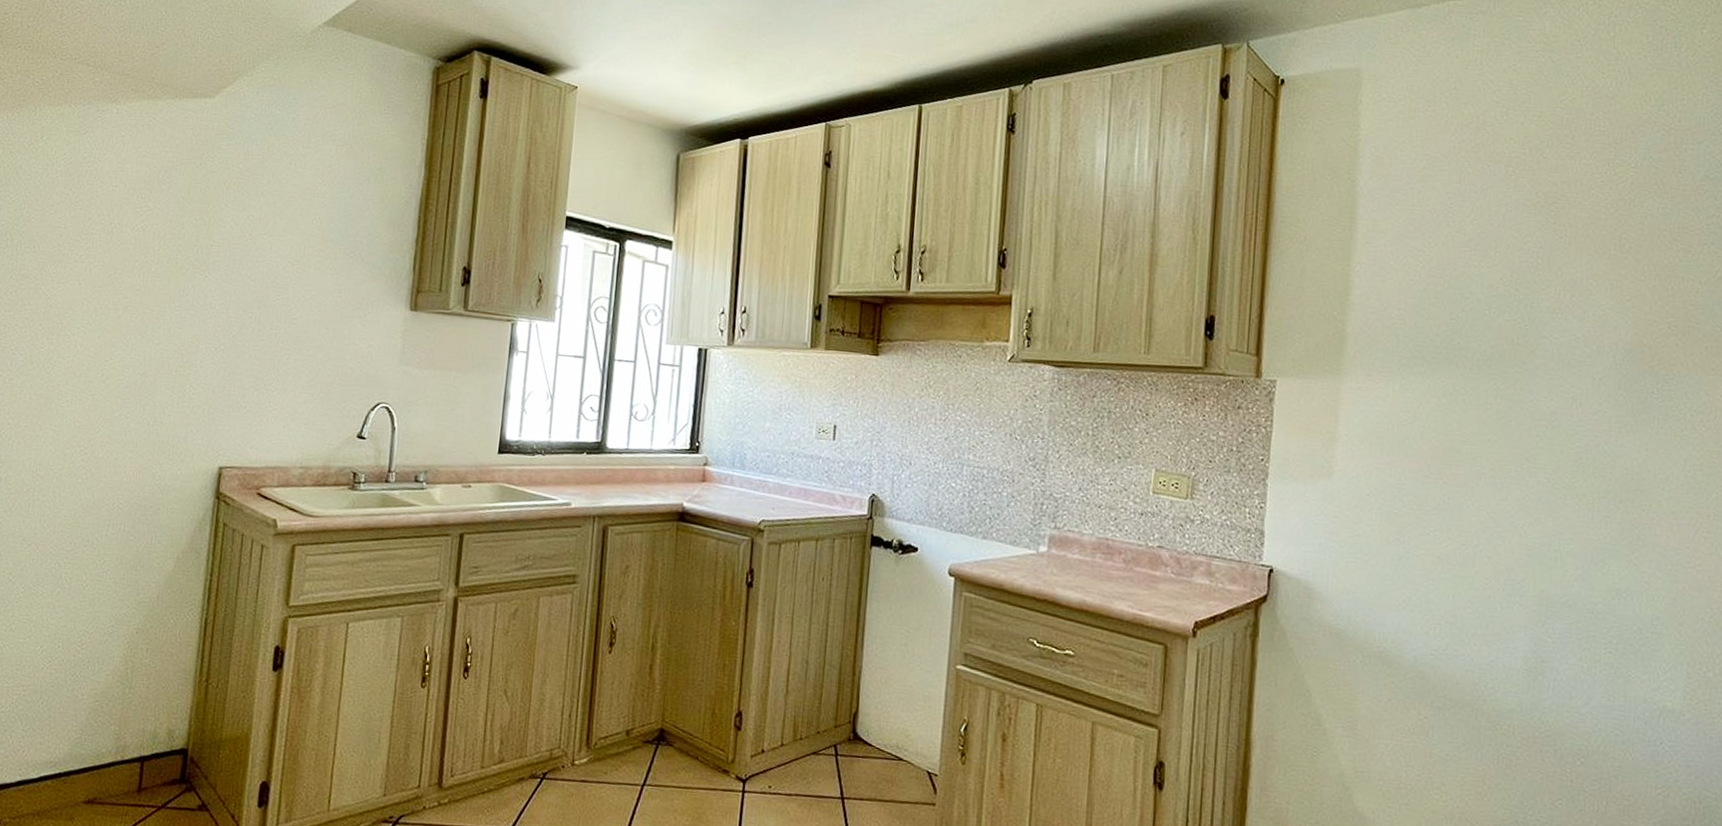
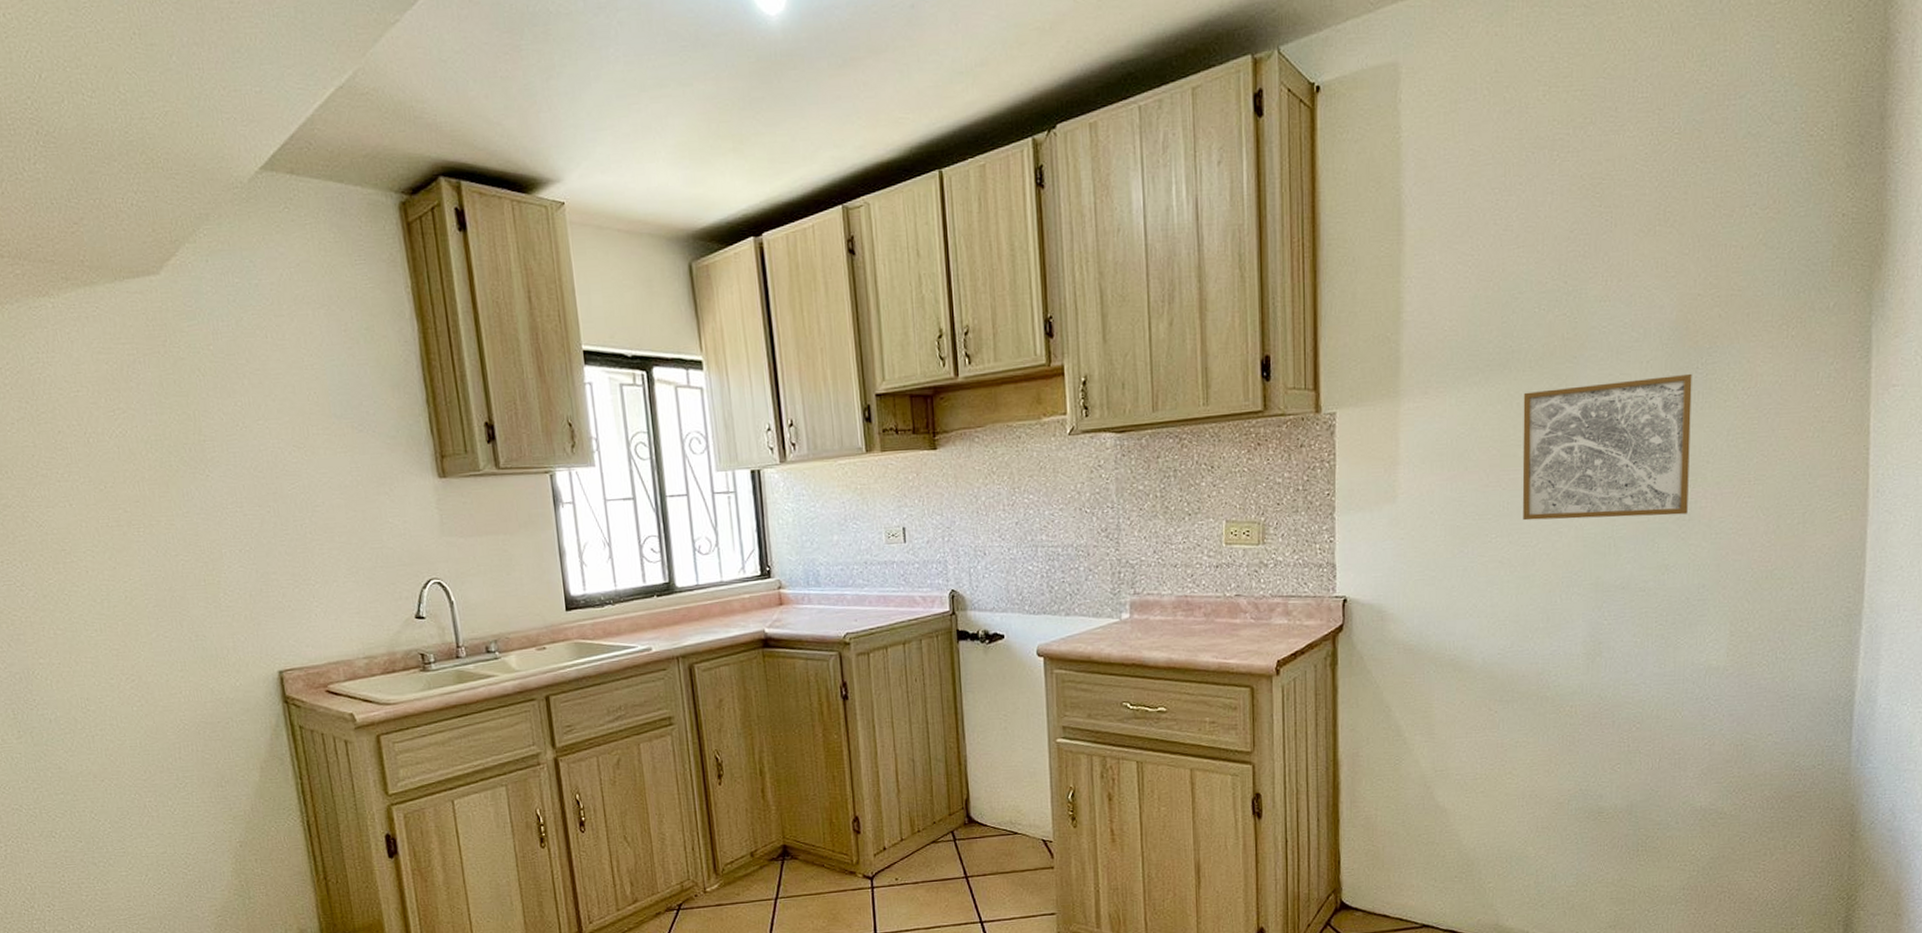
wall art: none [1464,390,1647,540] -> present [1522,373,1692,521]

